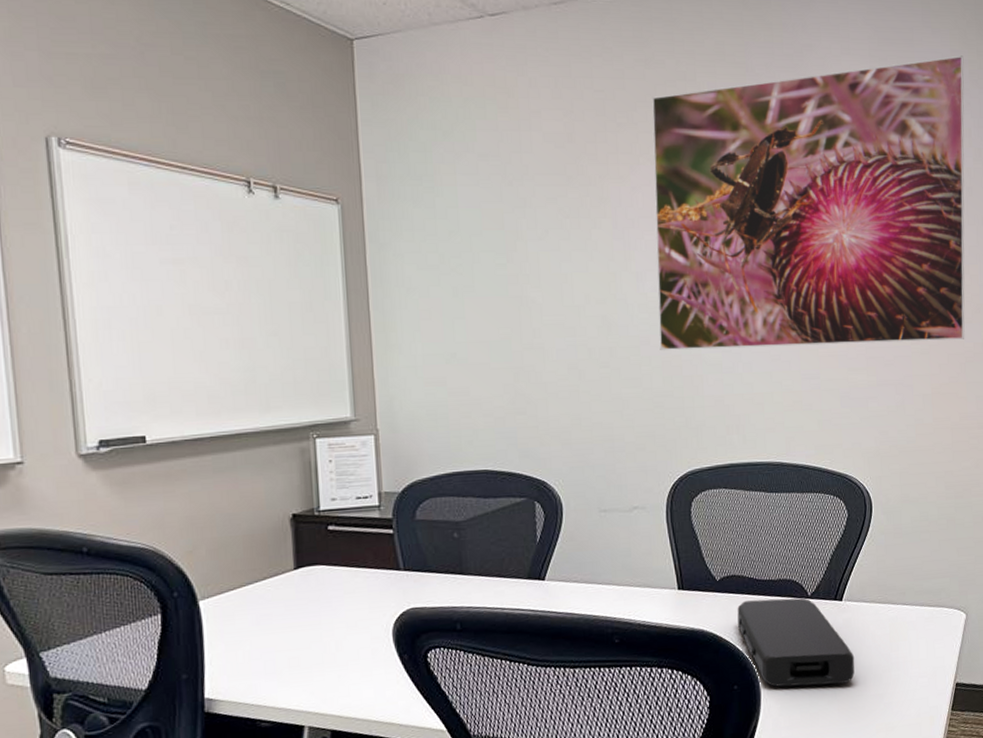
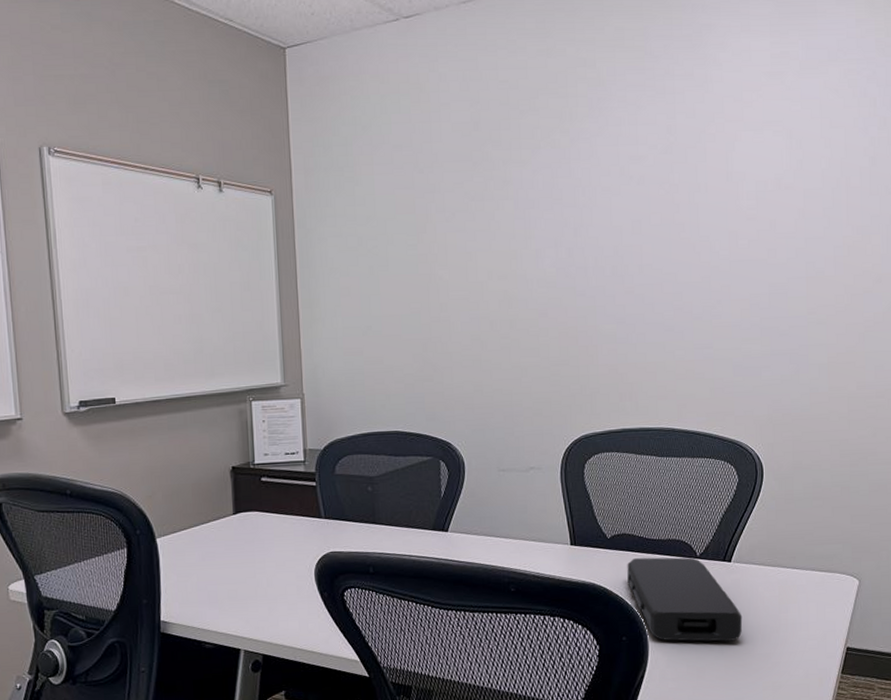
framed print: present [652,55,965,350] -> none [553,24,870,322]

